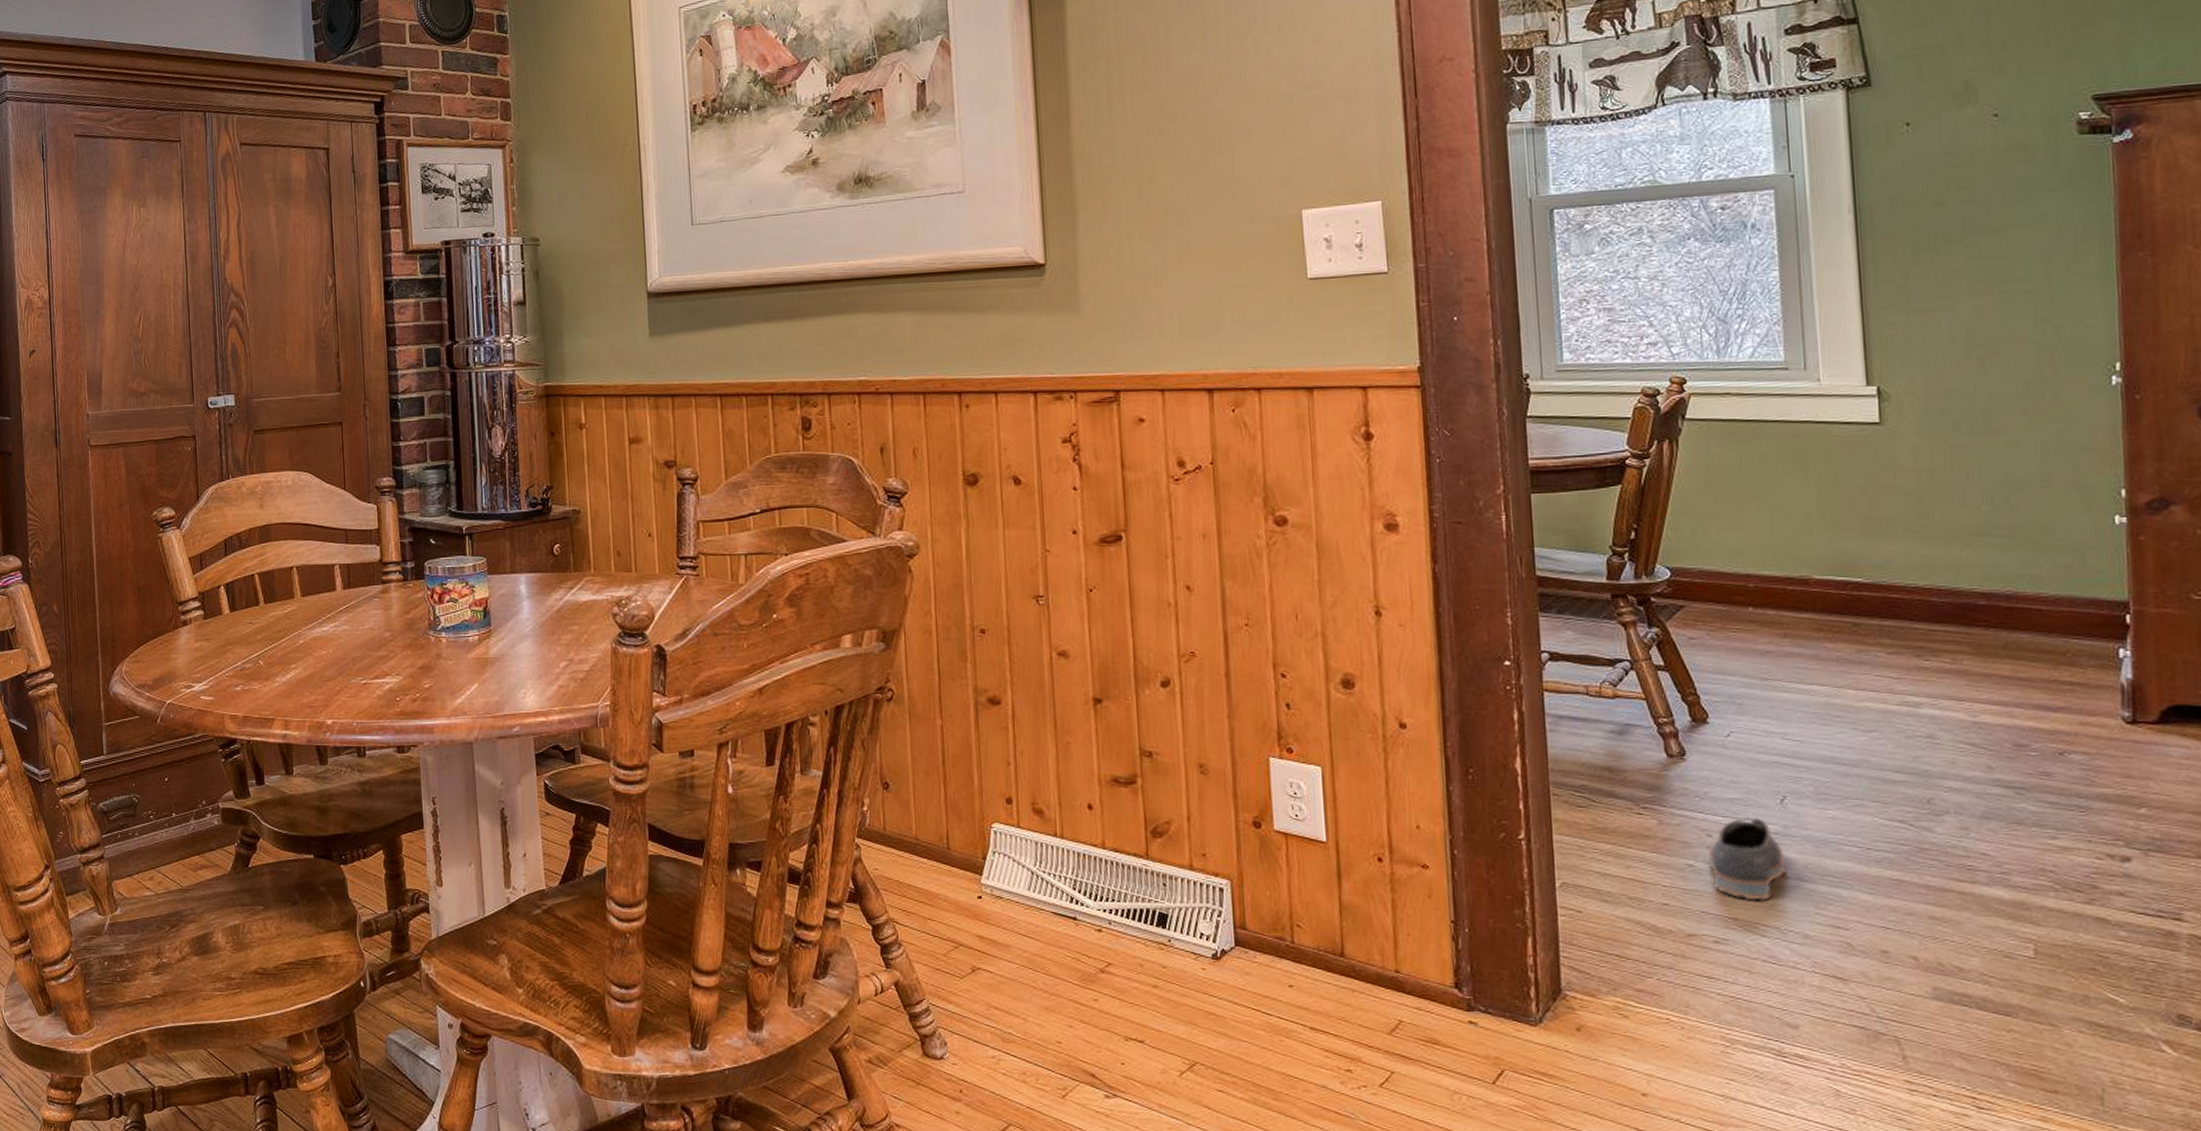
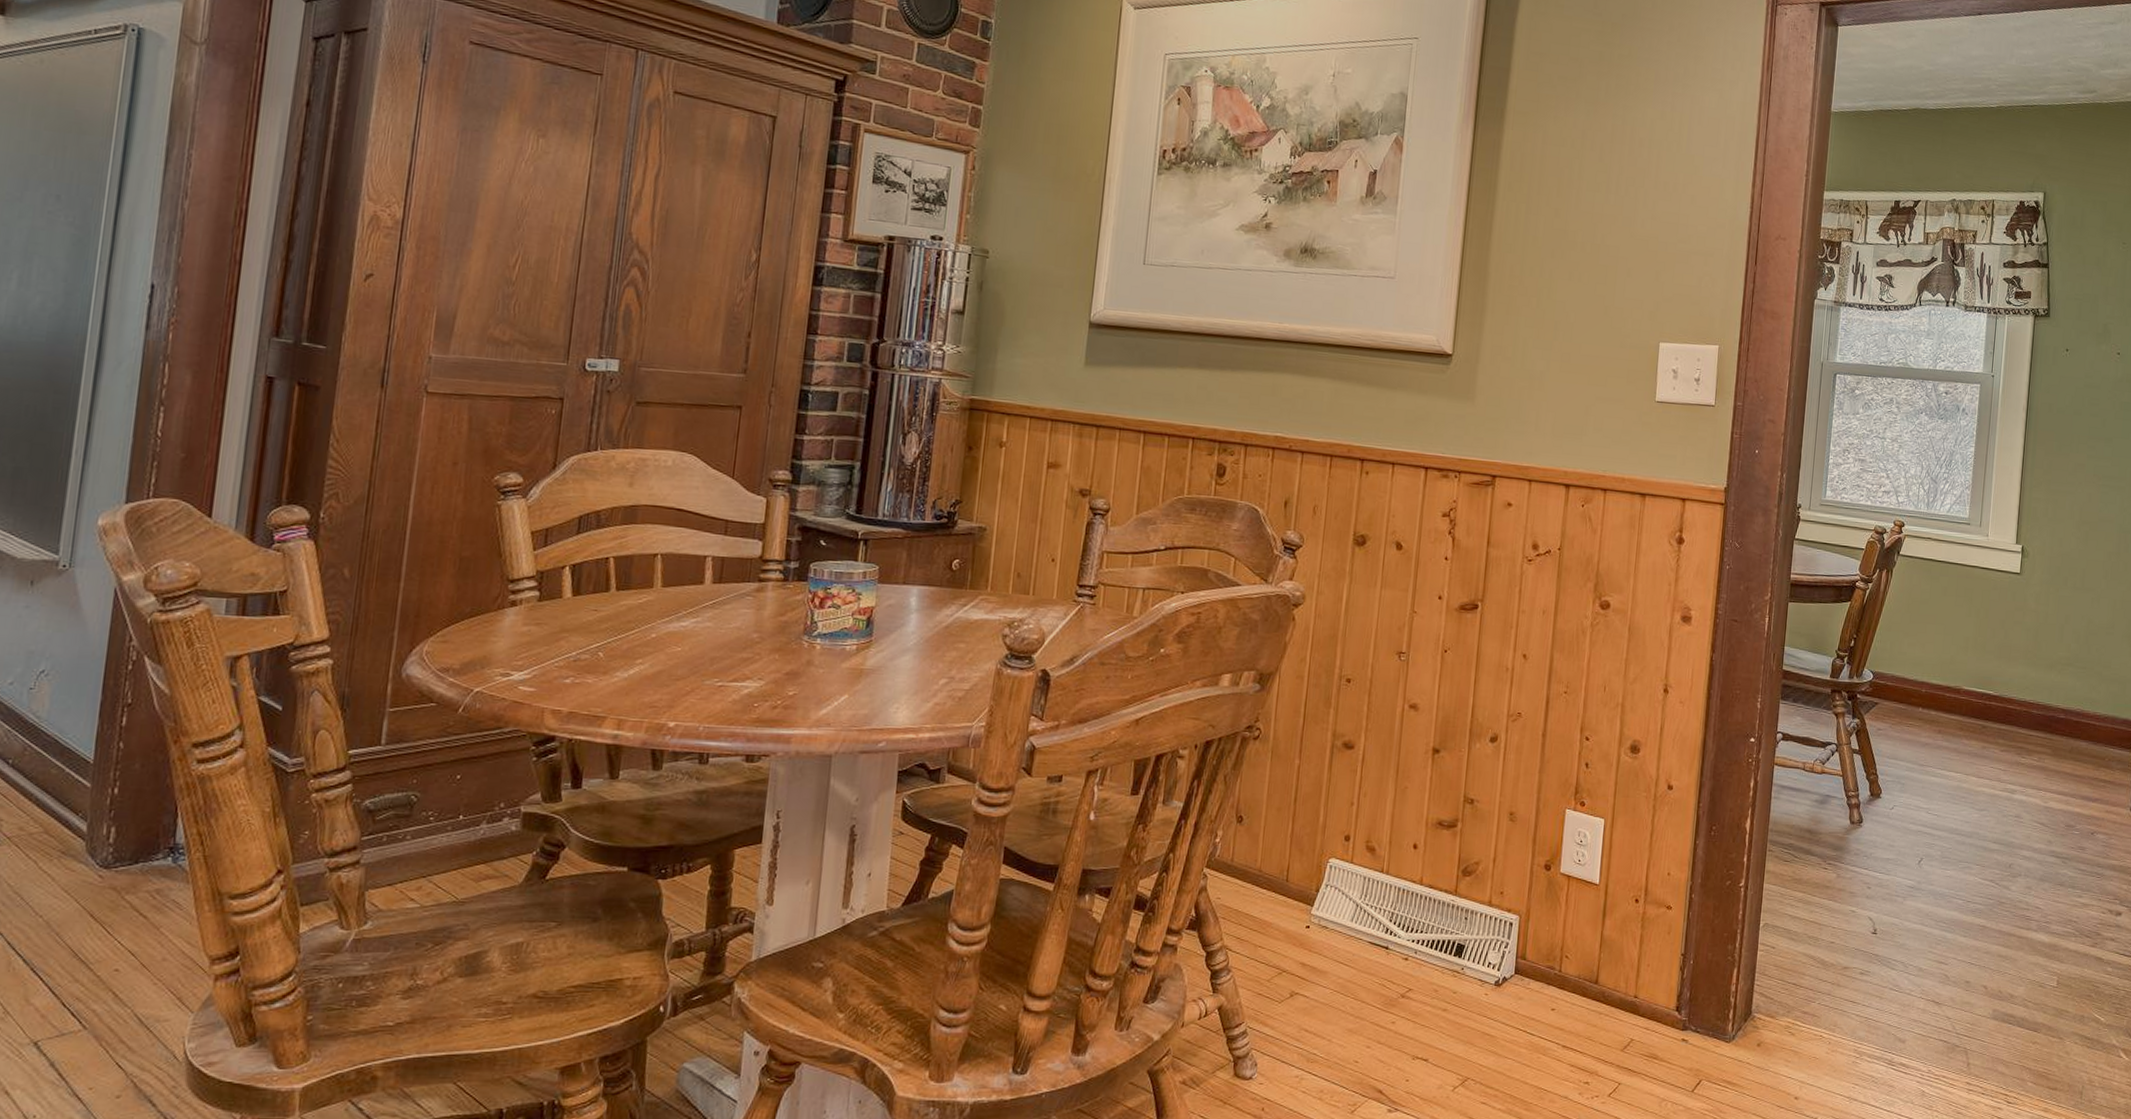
shoe: present [1708,817,1787,901] -> none [1865,874,1915,941]

